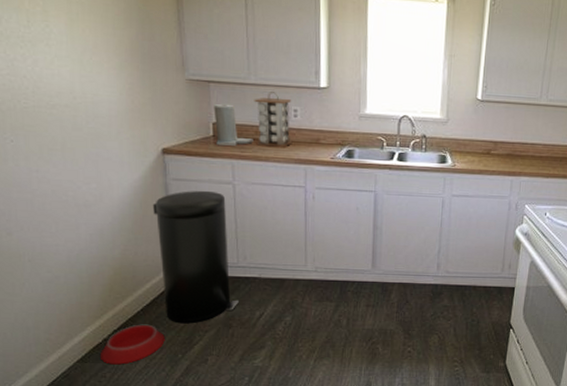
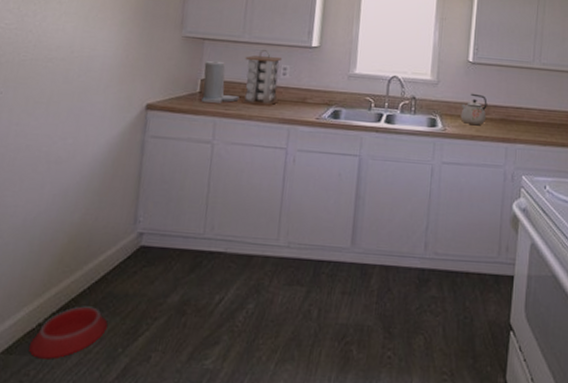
pedal bin: present [153,190,239,324] -> none [114,149,202,308]
kettle: none [469,130,495,160] -> present [460,93,488,125]

